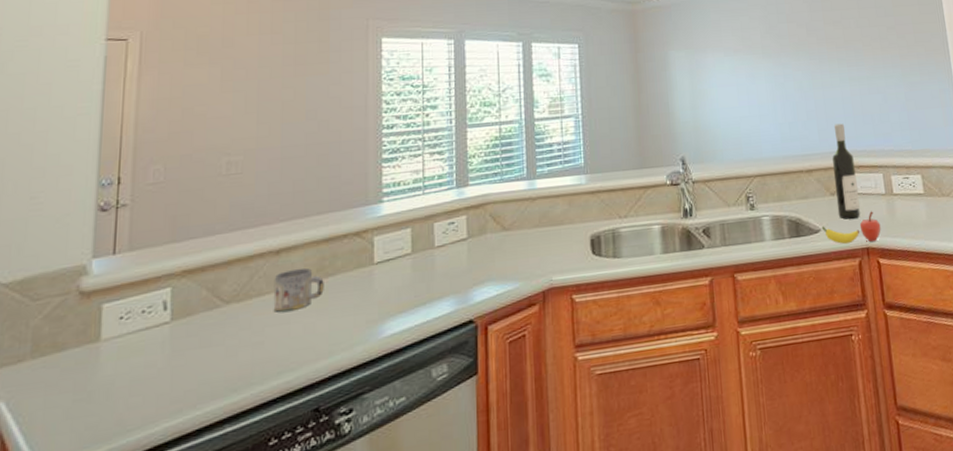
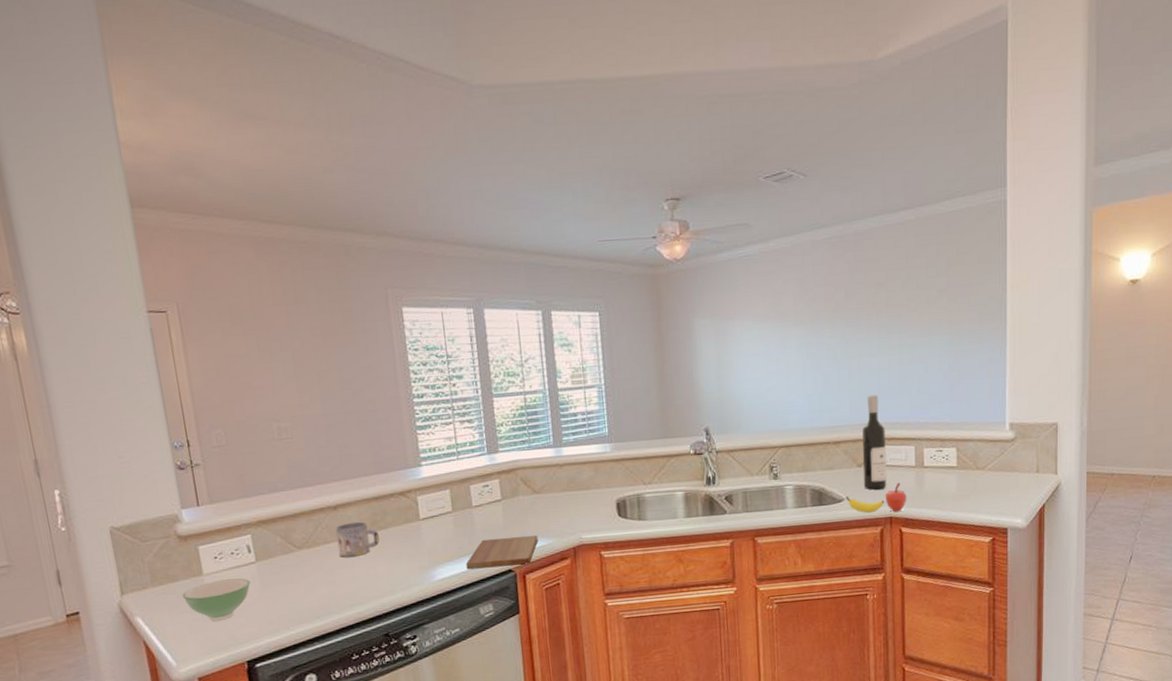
bowl: none [67,343,158,403] -> present [182,578,251,622]
cutting board: none [420,279,505,322] -> present [465,535,538,570]

